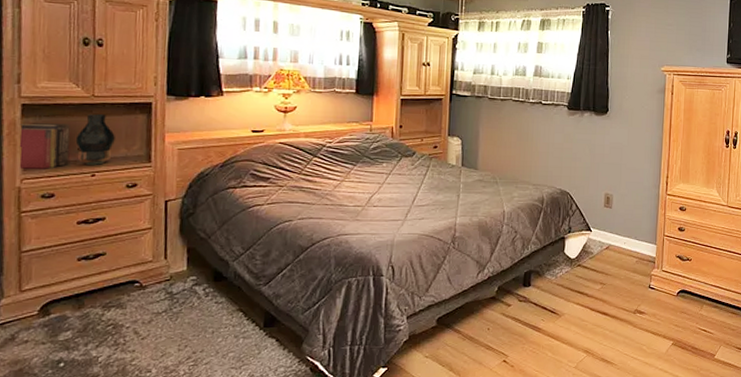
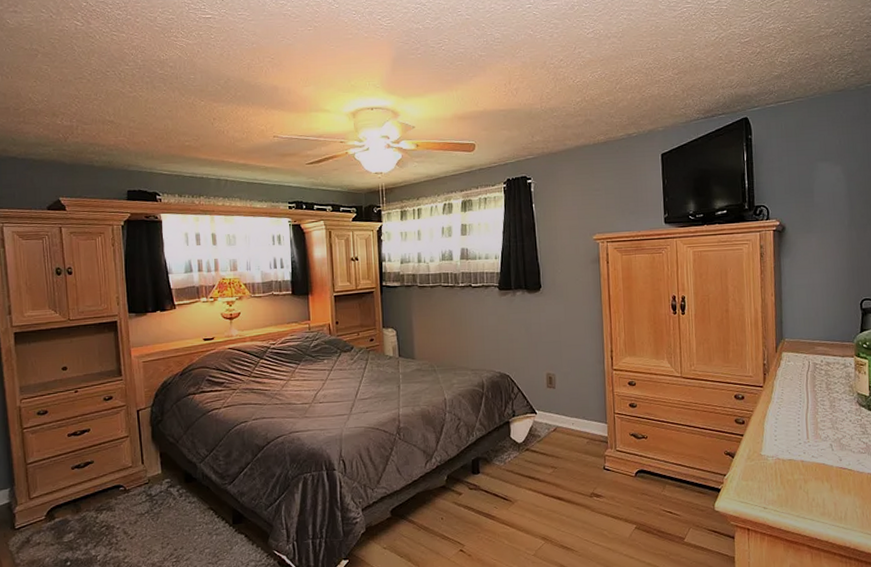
books: present [19,123,70,169] -> none [14,347,56,390]
vase: present [75,113,117,166] -> none [59,335,91,384]

